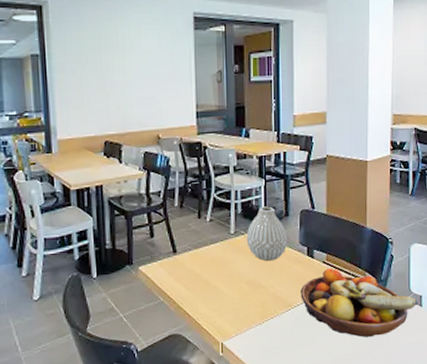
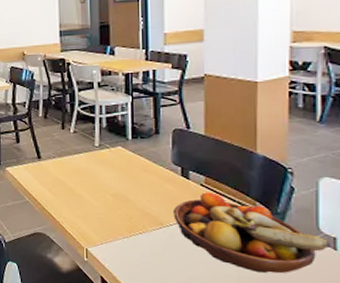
vase: present [246,206,288,262] -> none [111,123,159,177]

